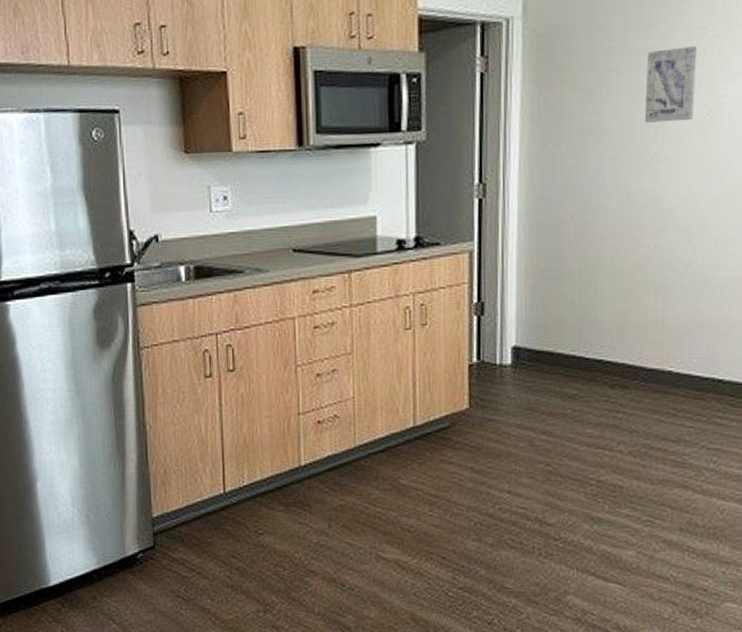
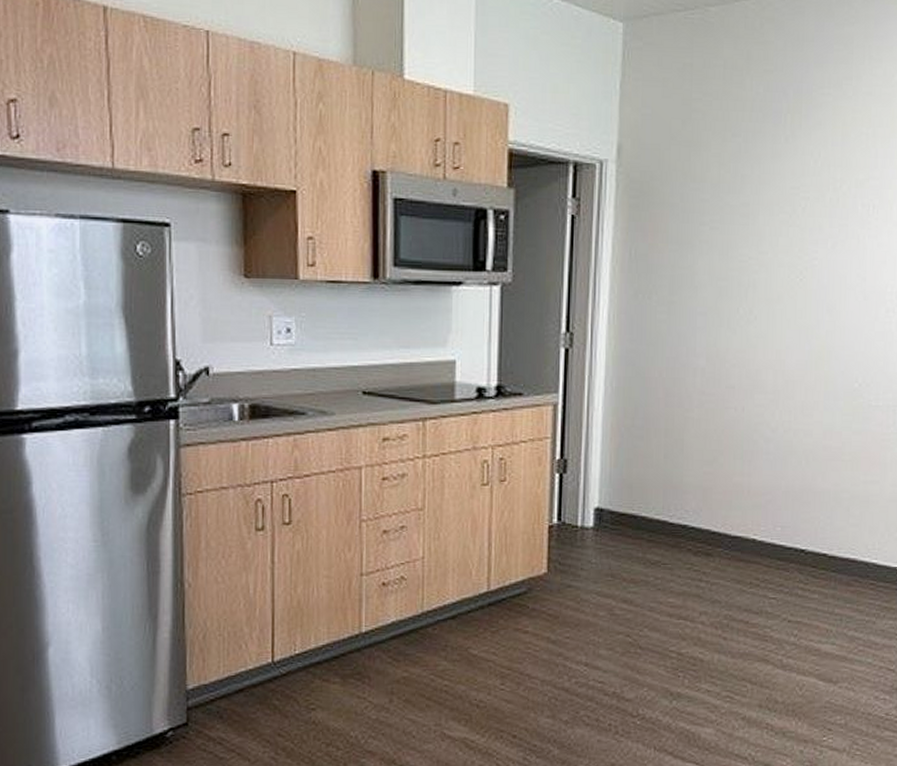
wall art: present [644,46,697,123] -> none [735,206,788,282]

